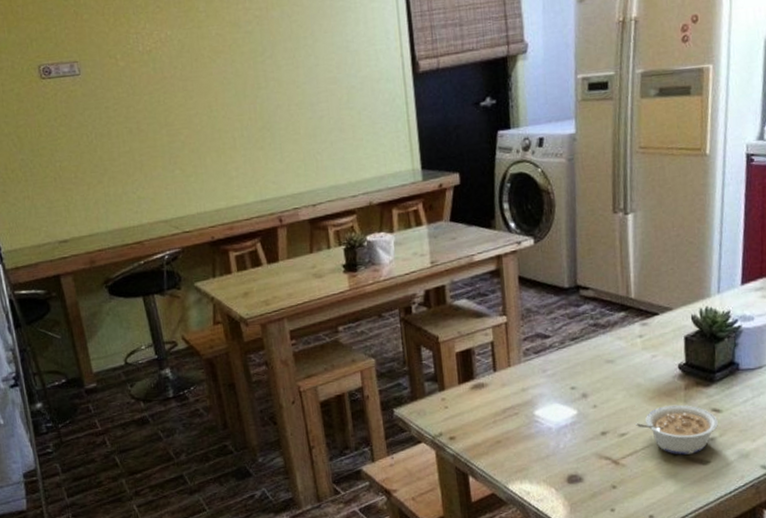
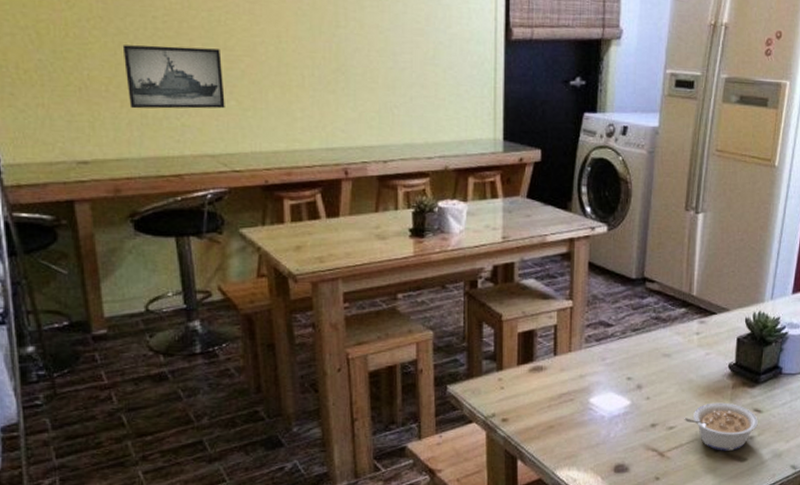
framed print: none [84,126,172,190] -> present [122,45,225,109]

